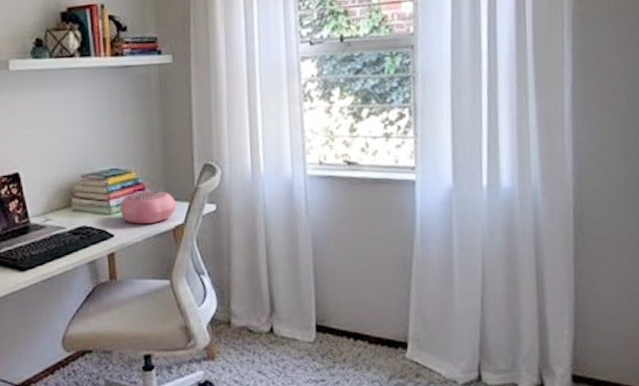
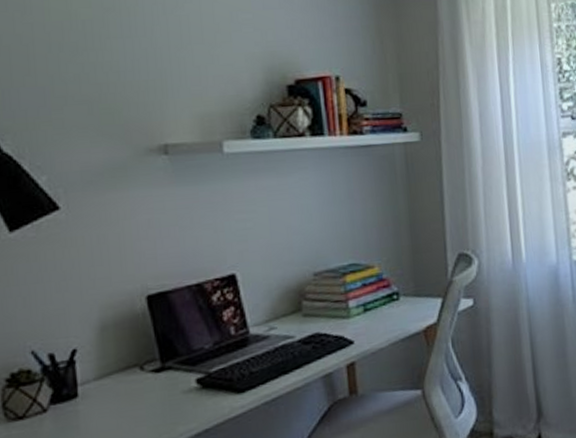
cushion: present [119,190,177,224] -> none [360,286,428,327]

